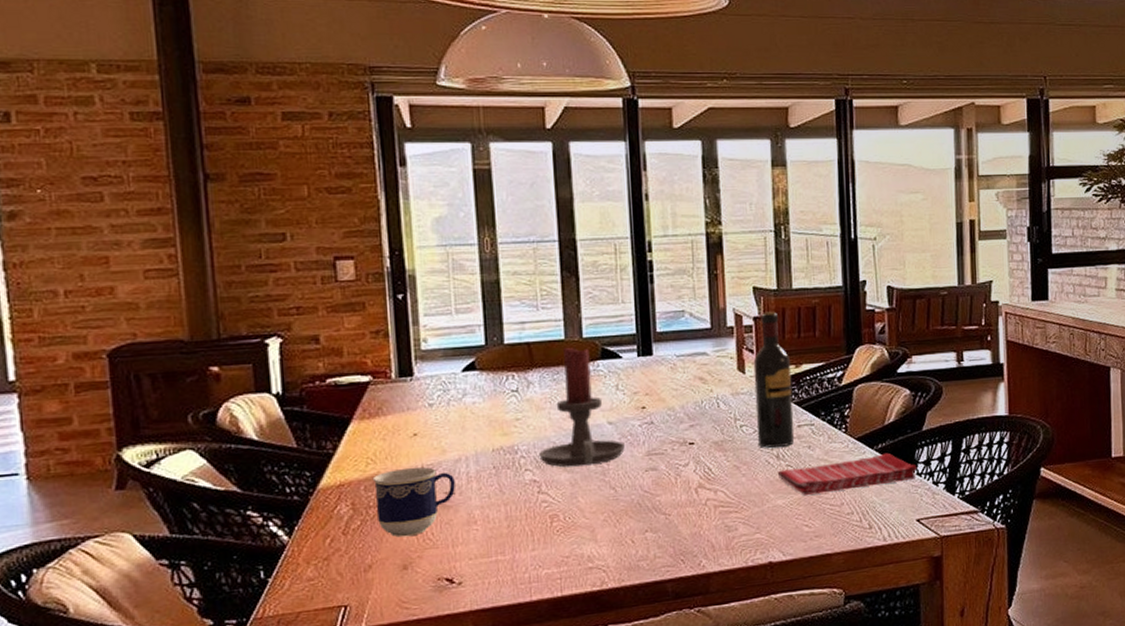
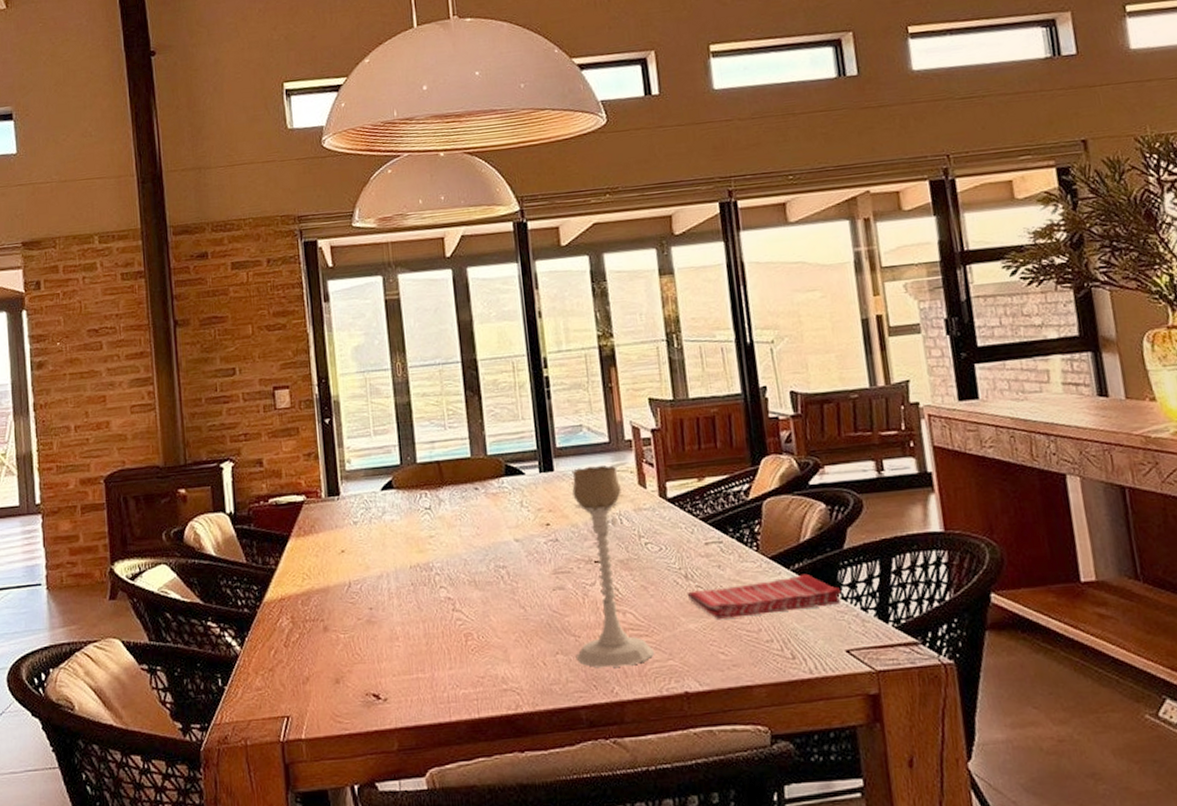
cup: present [372,467,455,538] -> none [308,583,379,651]
candle holder: present [539,346,625,467] -> none [452,464,532,585]
candle holder: none [665,351,742,543] -> present [572,465,654,668]
wine bottle: present [753,311,795,448] -> none [654,422,703,567]

